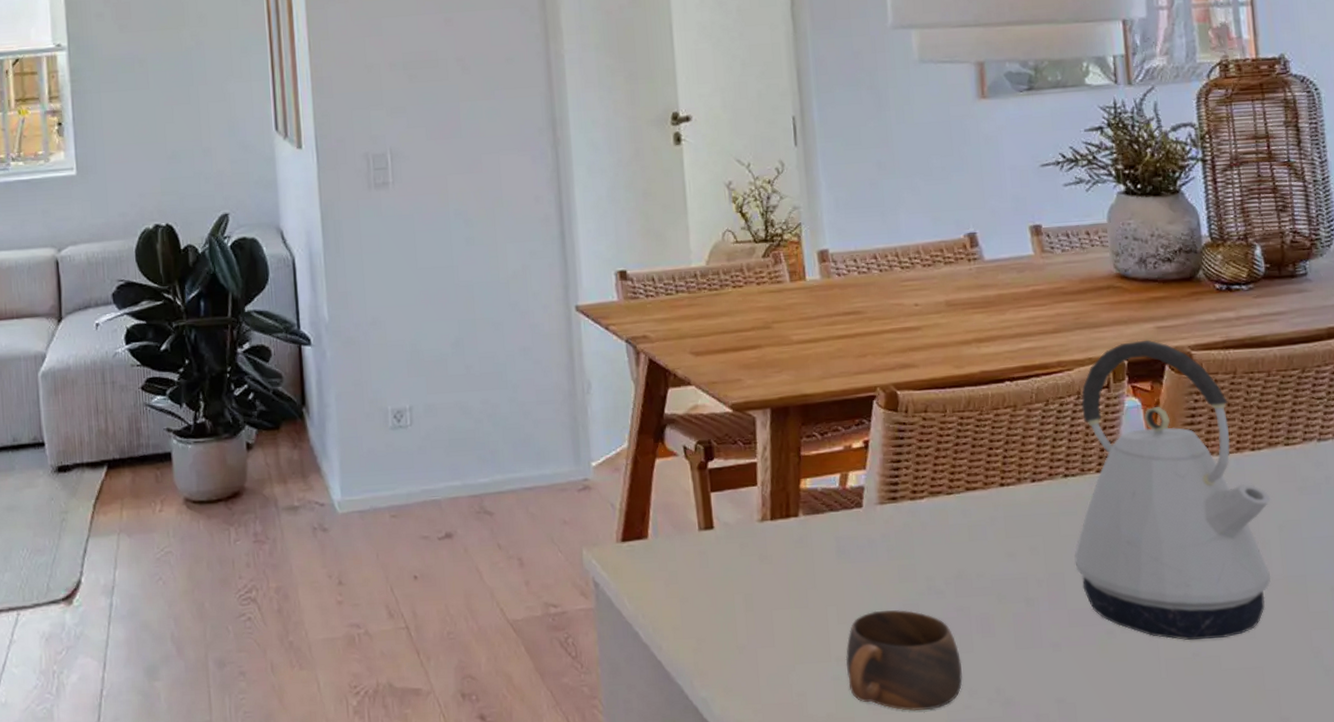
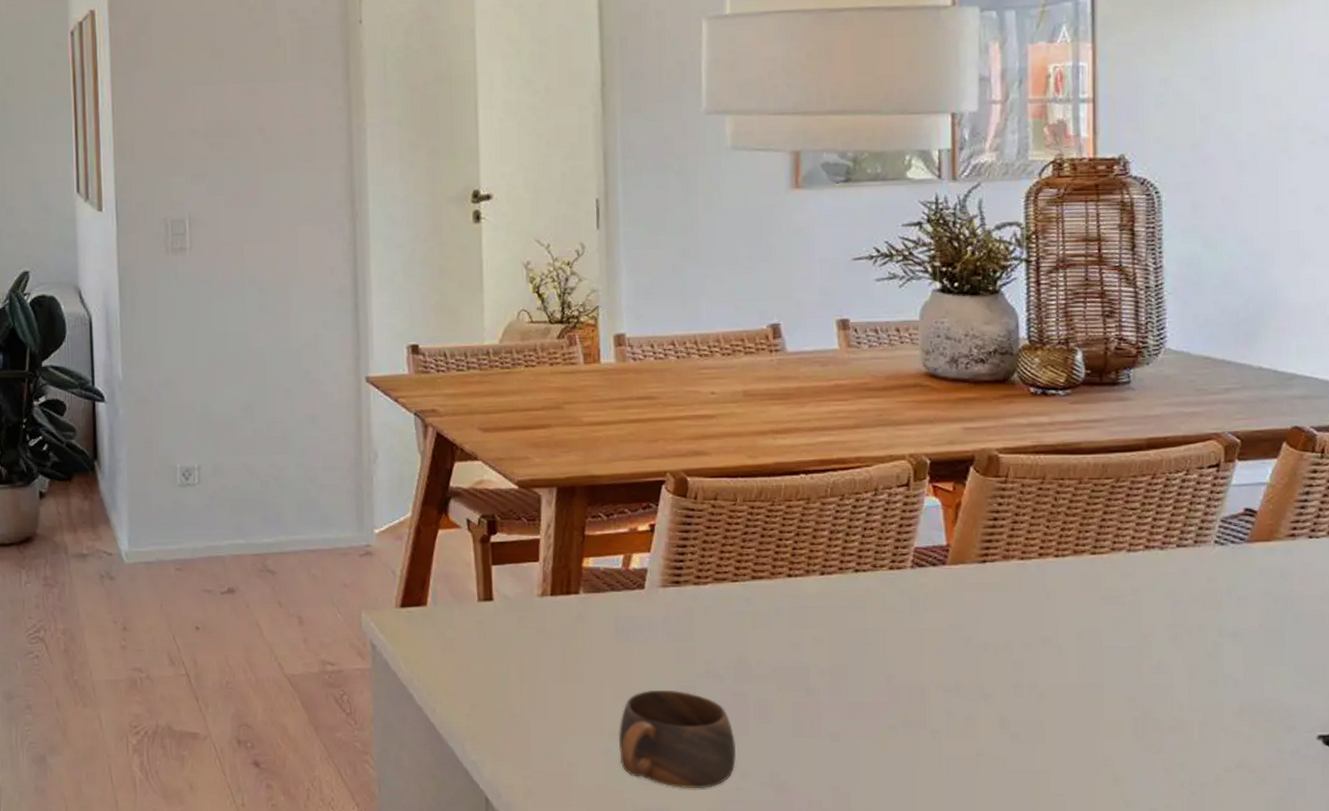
kettle: present [1074,340,1271,641] -> none [860,440,1072,741]

